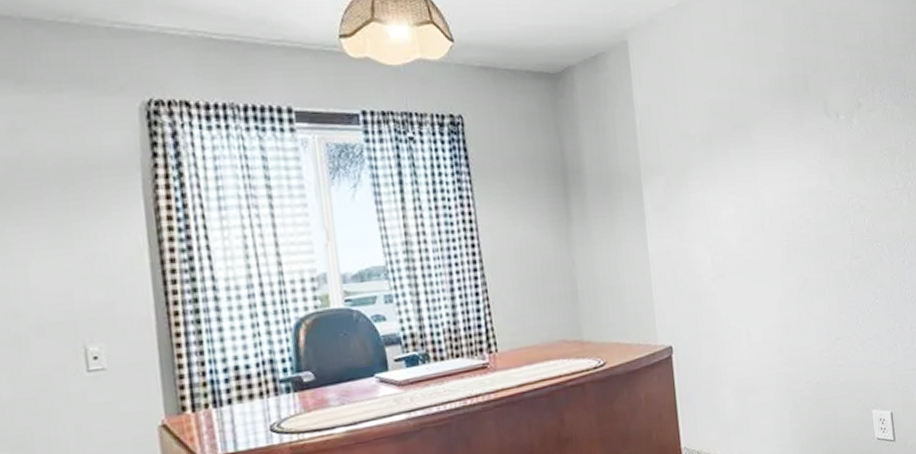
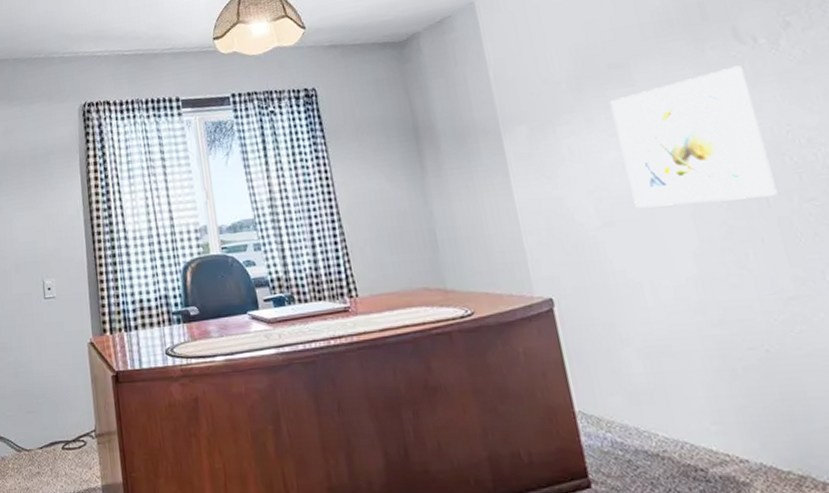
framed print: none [731,137,838,262] -> present [609,65,778,209]

